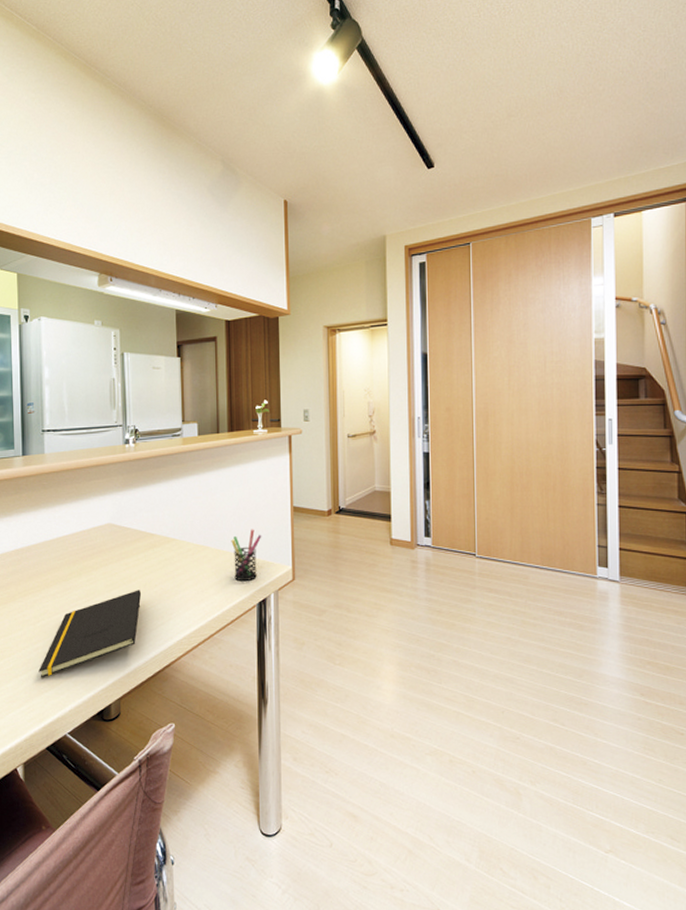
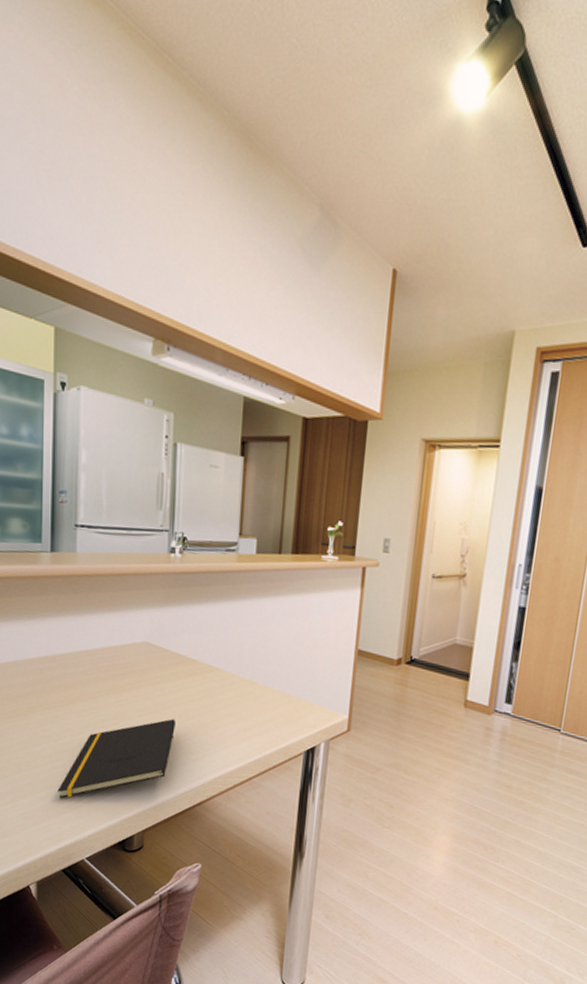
pen holder: present [231,529,262,582] -> none [282,669,319,726]

